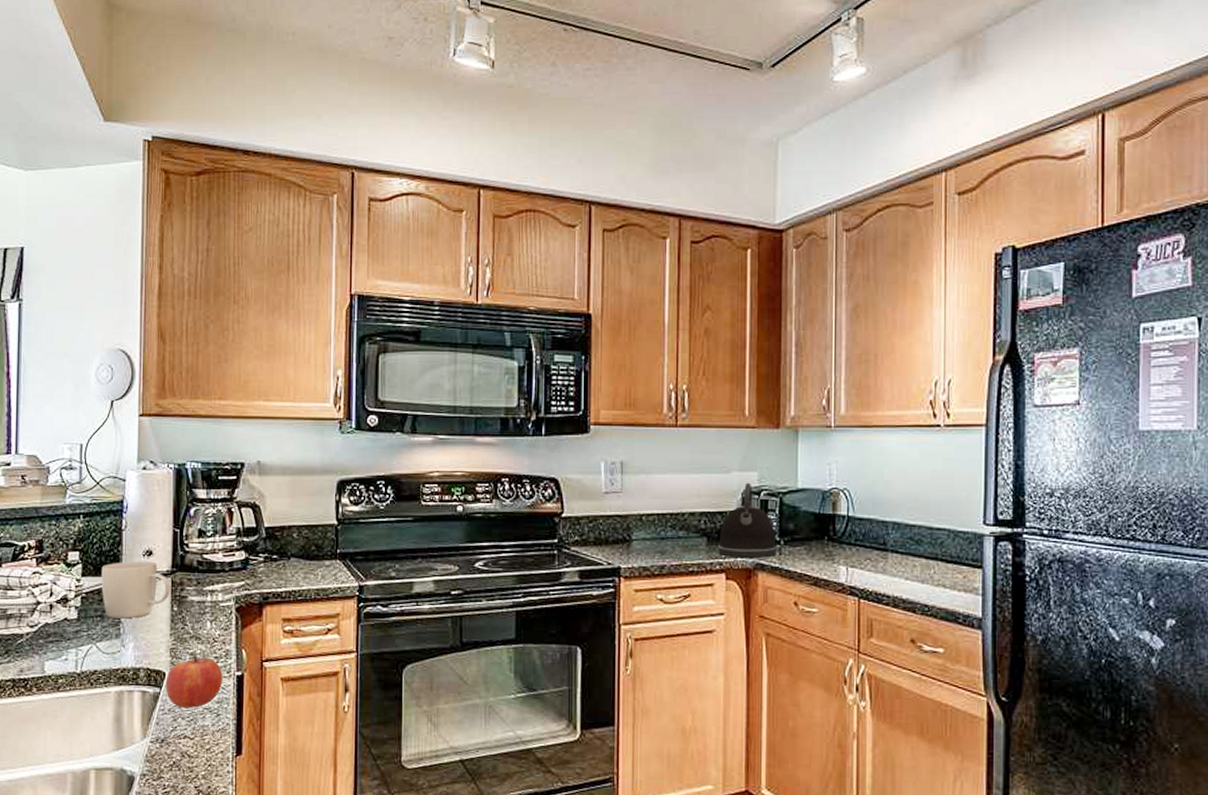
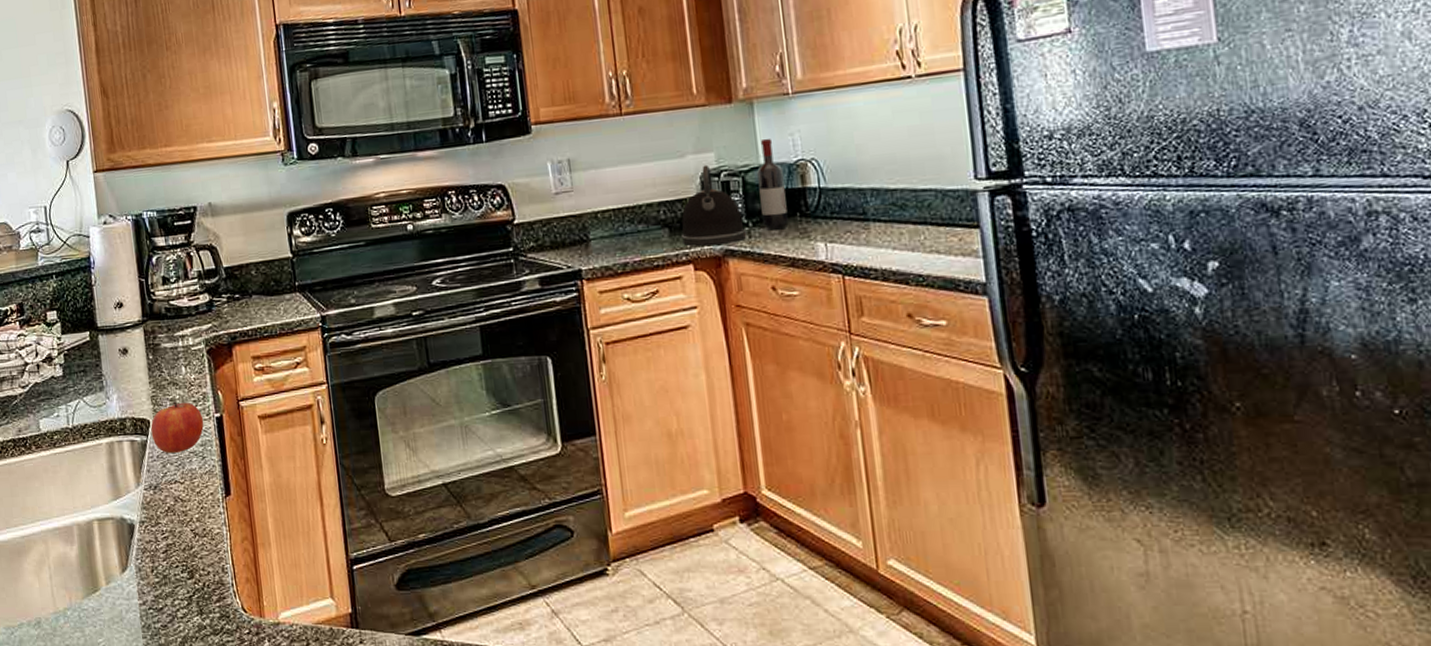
mug: present [101,561,170,619] -> none [78,313,144,372]
wine bottle: none [794,466,817,550] -> present [757,139,789,231]

